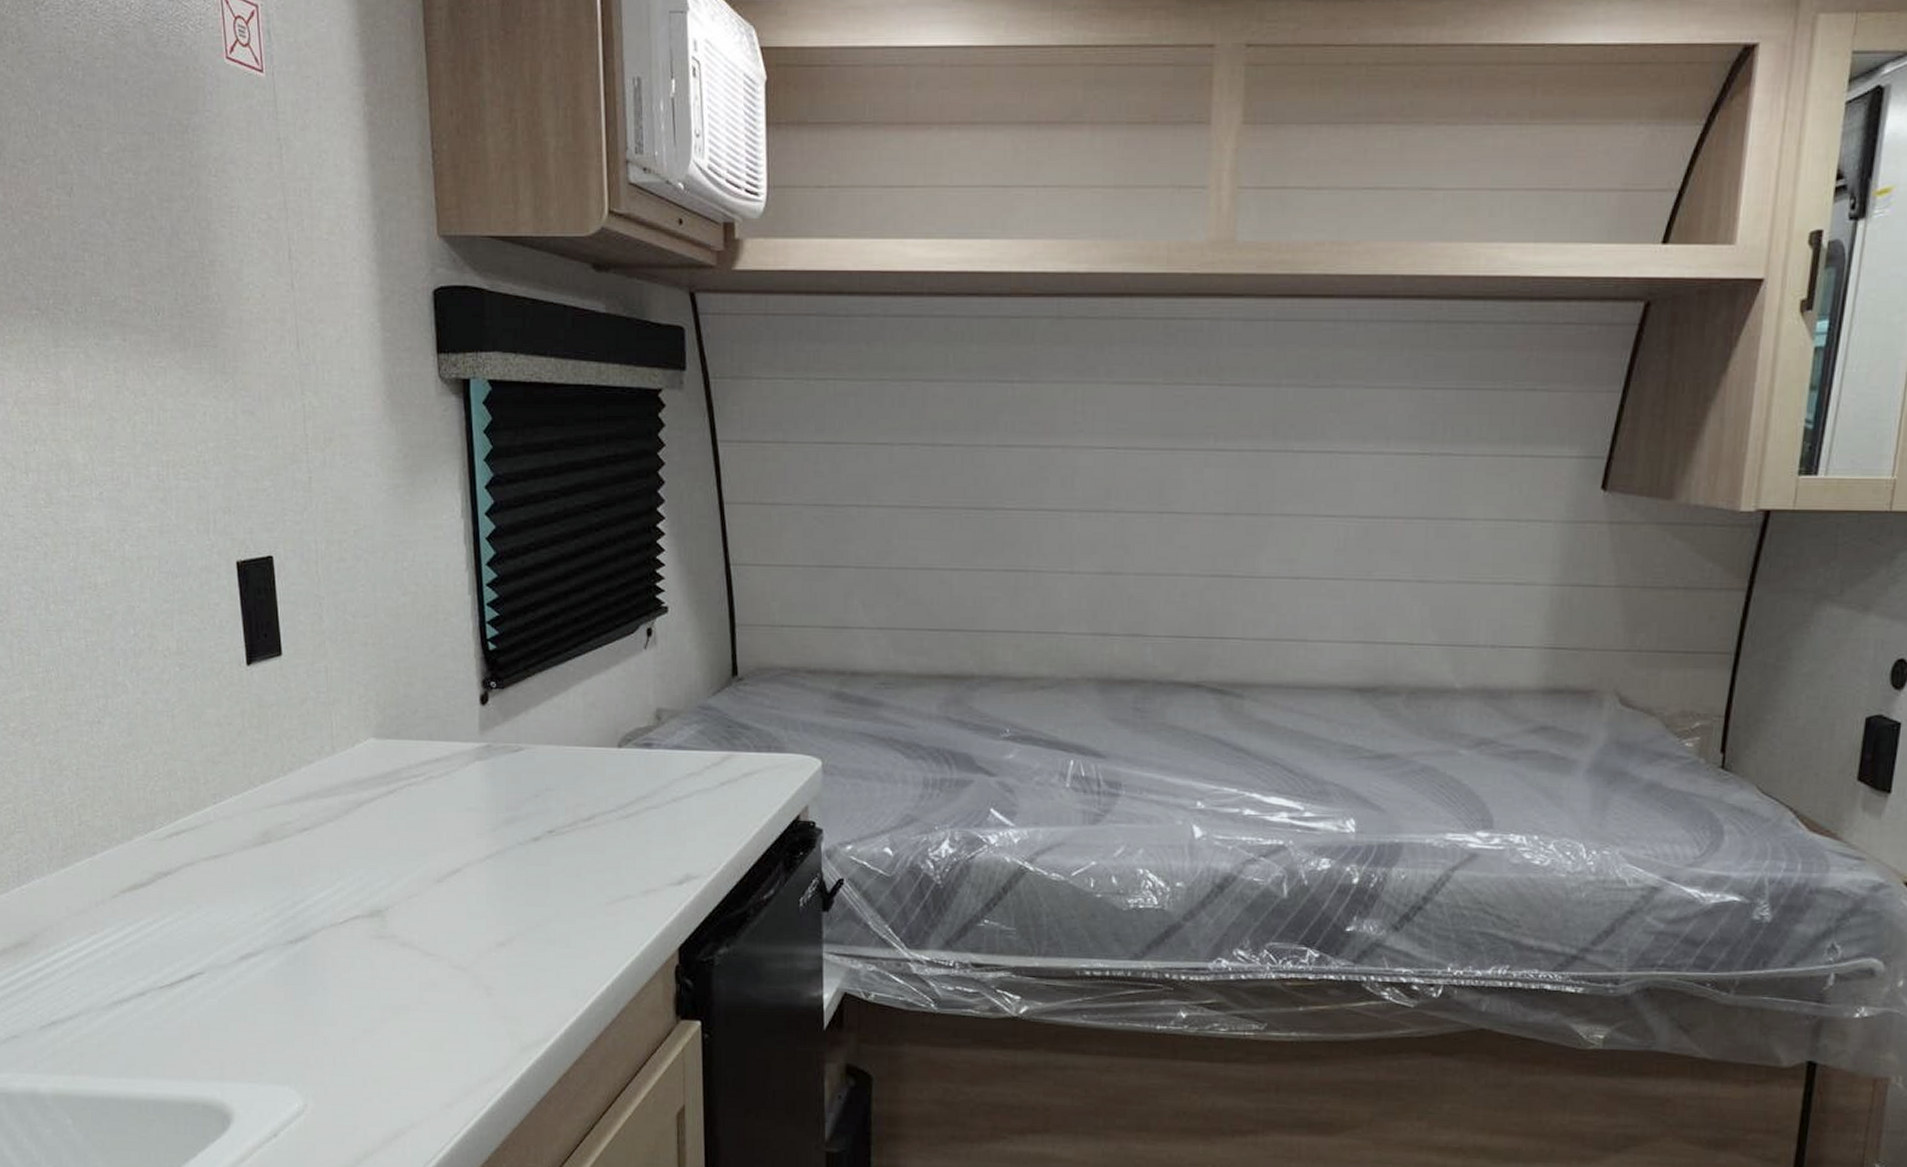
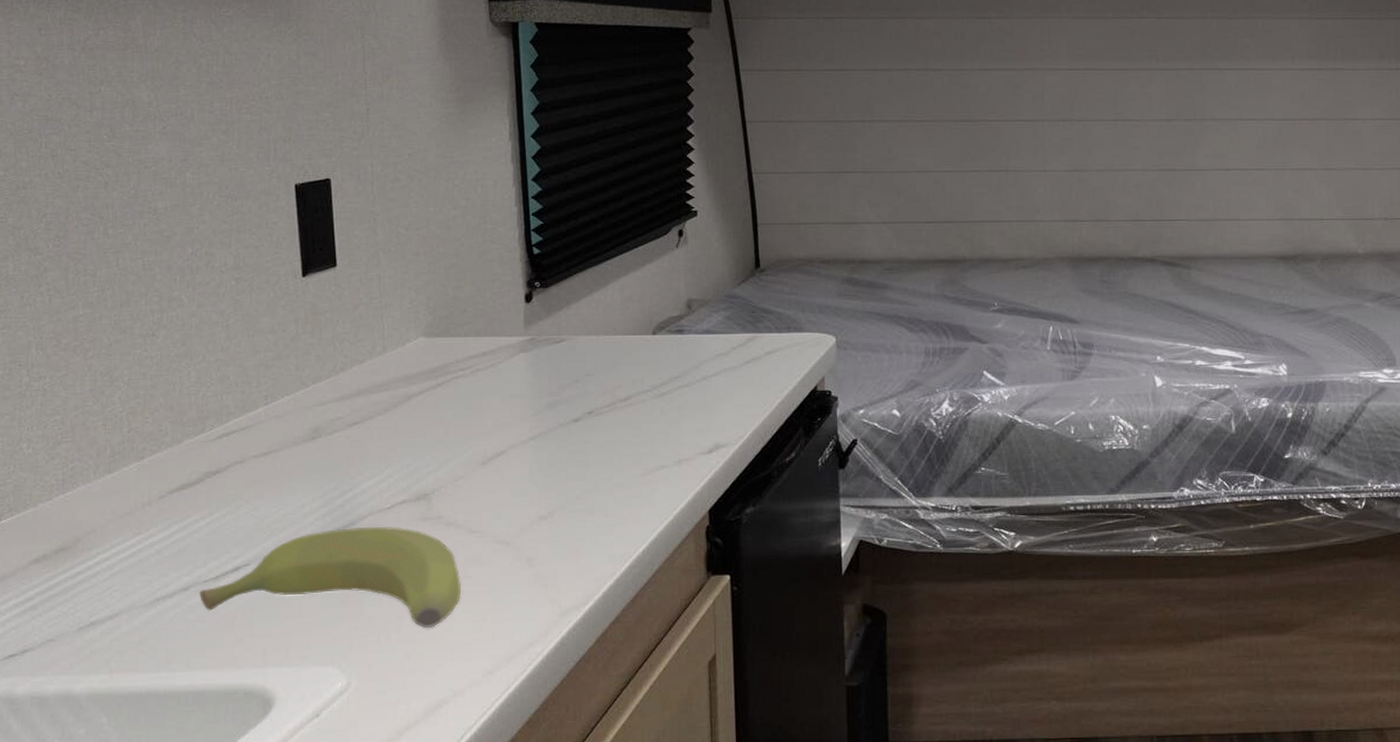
banana: none [156,941,418,1054] -> present [200,527,462,629]

